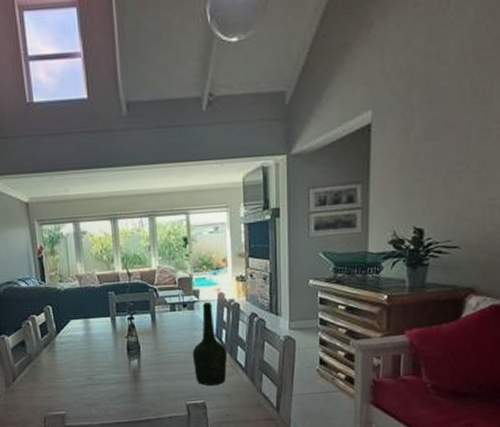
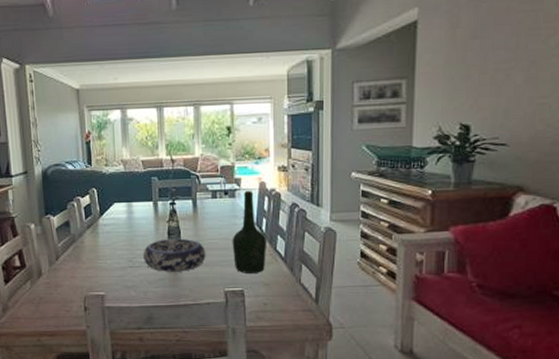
decorative bowl: none [103,353,167,388] -> present [143,238,206,272]

